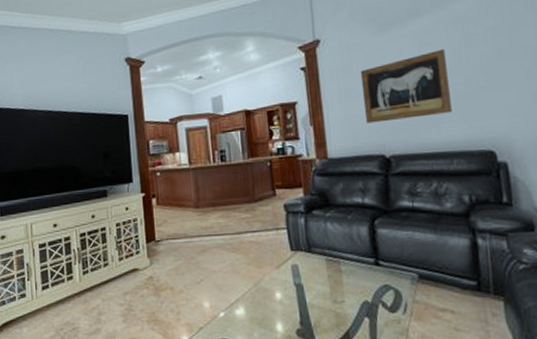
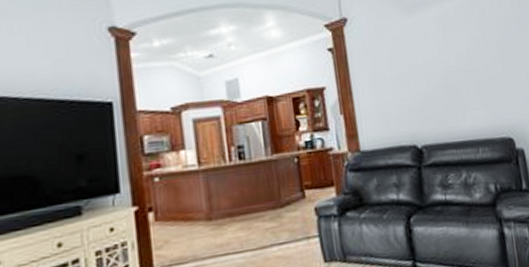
wall art: present [360,48,452,124] -> none [388,34,475,112]

